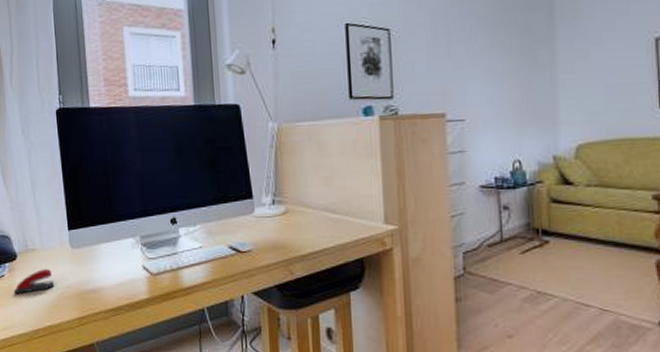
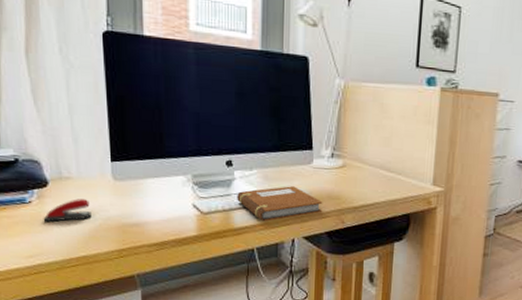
notebook: none [183,239,270,279] -> present [237,186,323,222]

